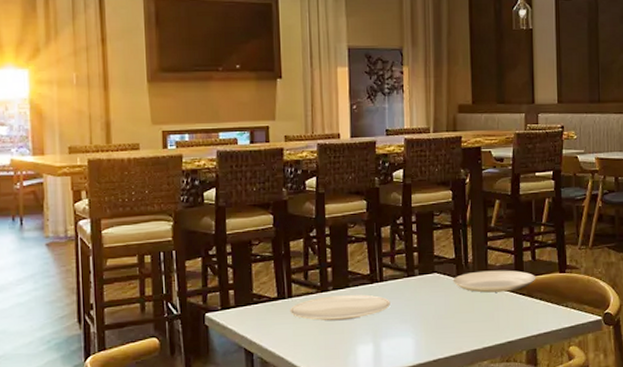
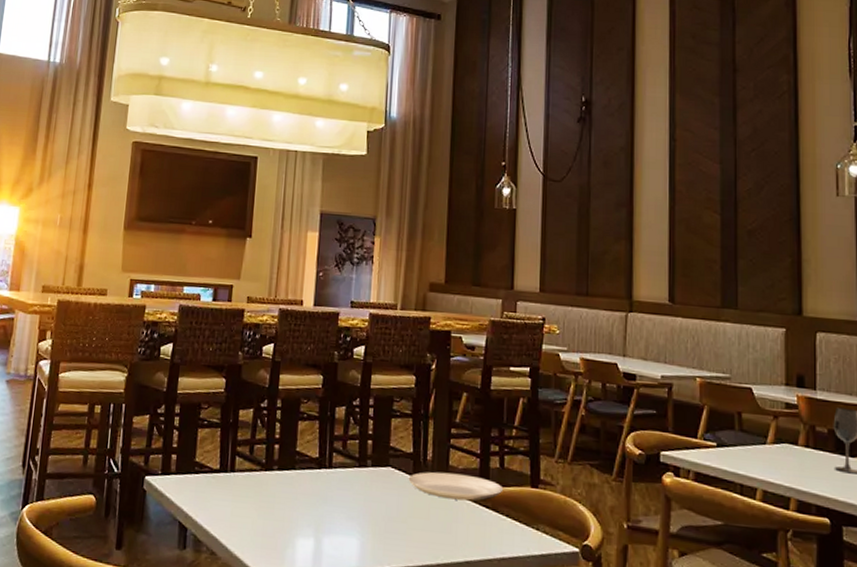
plate: present [289,294,391,321] -> none [230,476,338,507]

